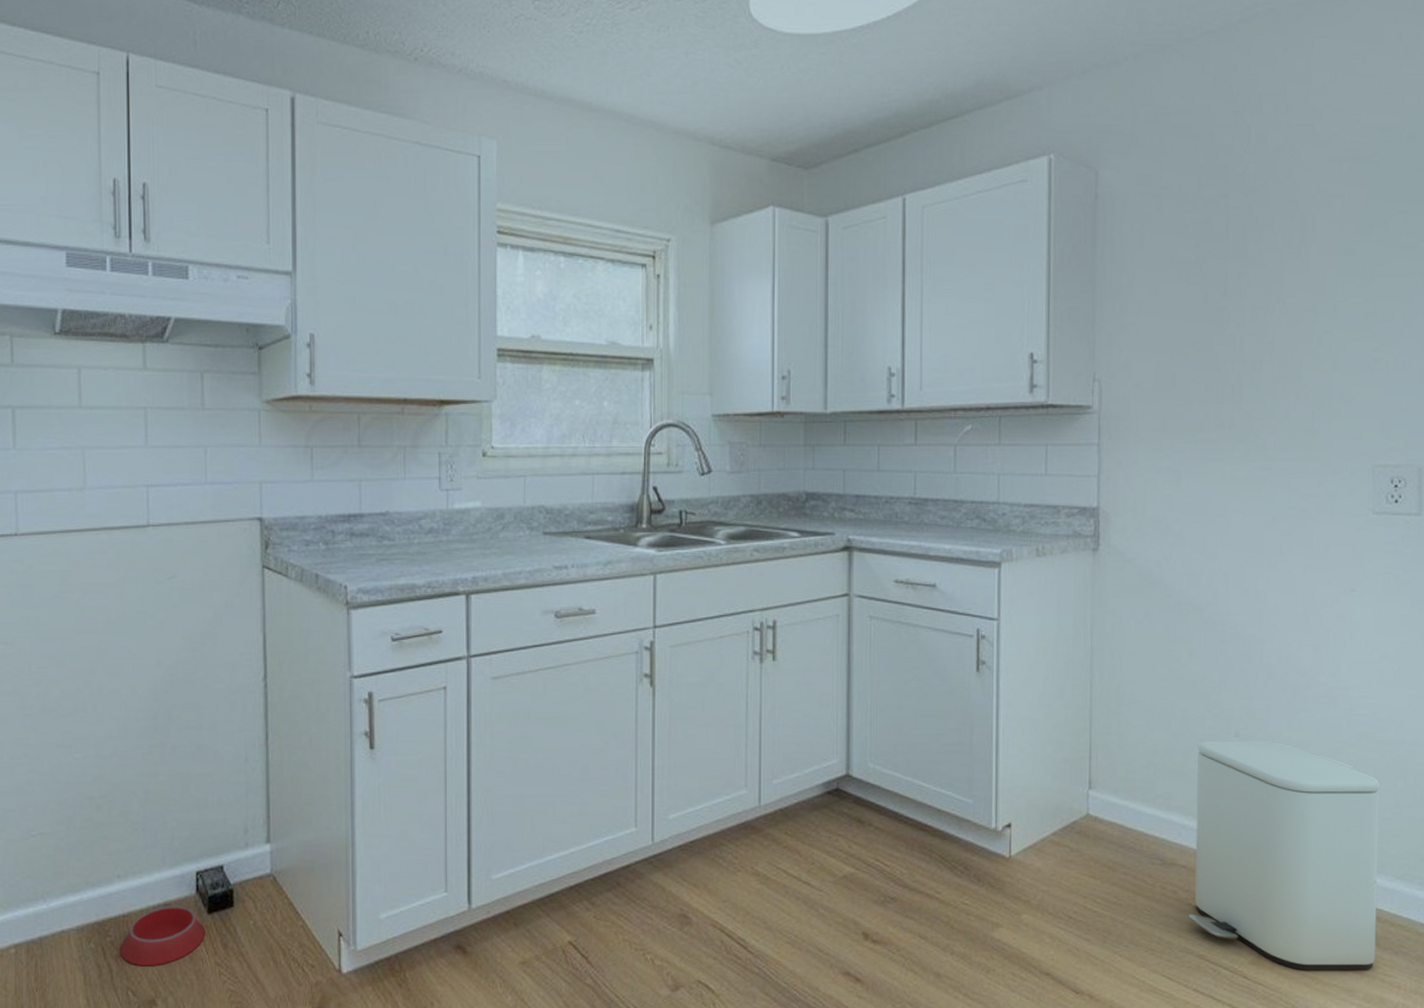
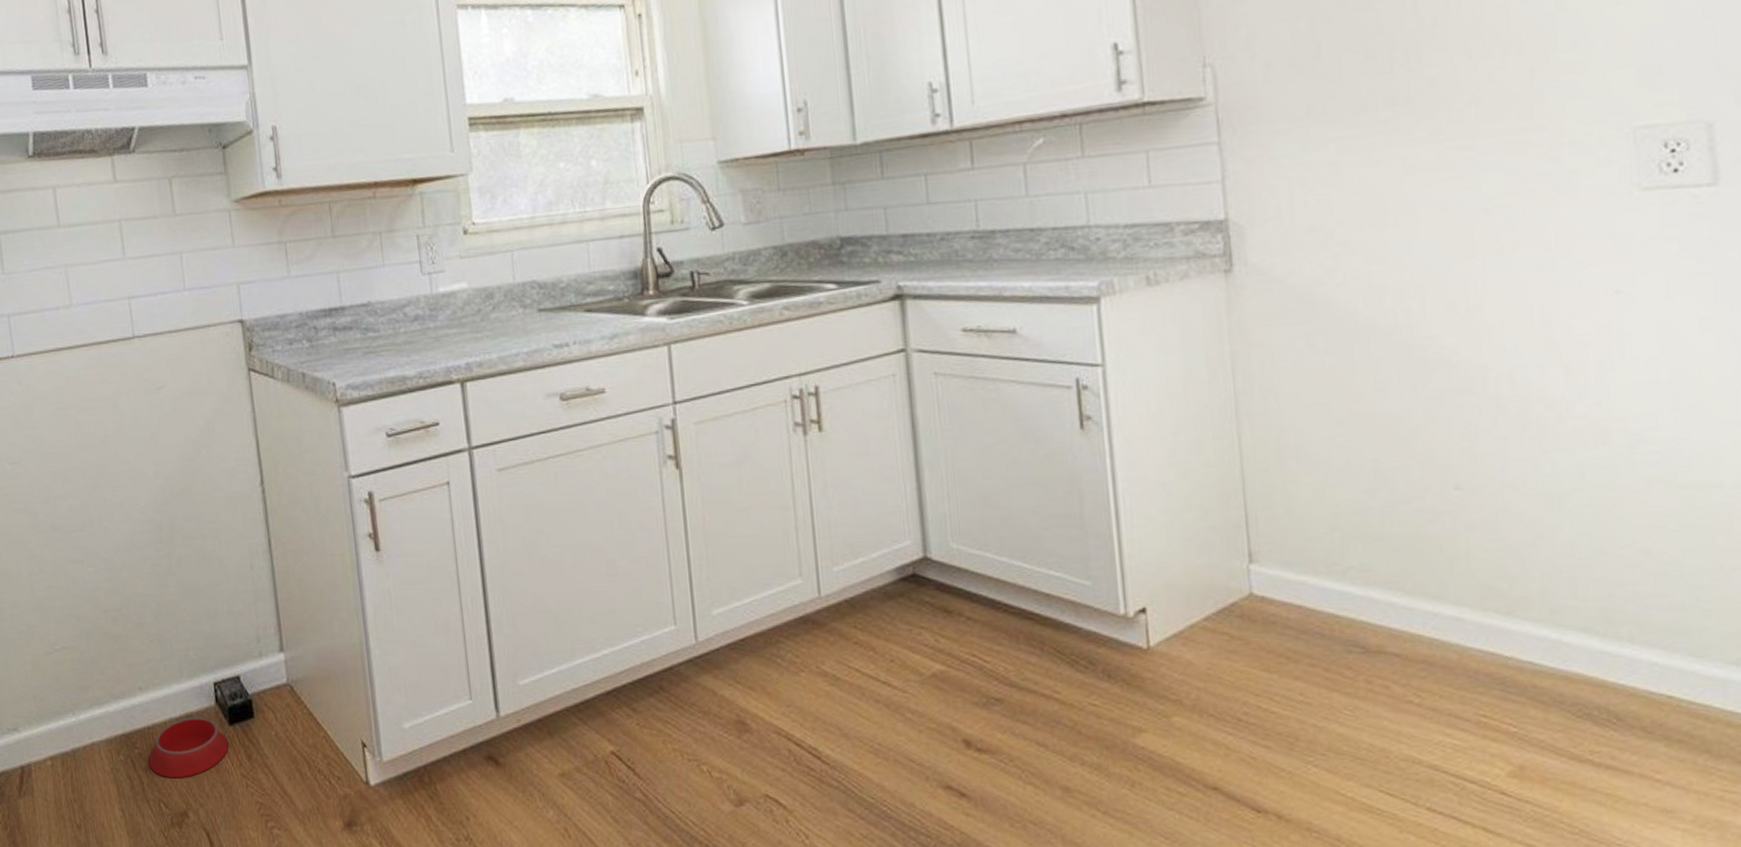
pedal bin: present [1187,741,1380,970] -> none [1400,492,1705,785]

